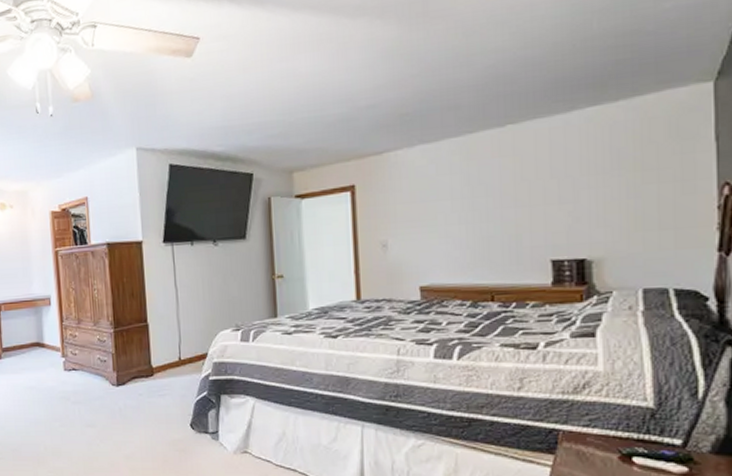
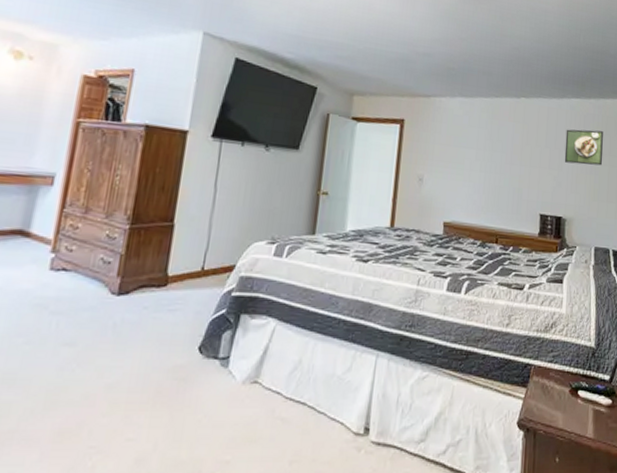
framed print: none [581,139,647,192] -> present [564,129,603,166]

